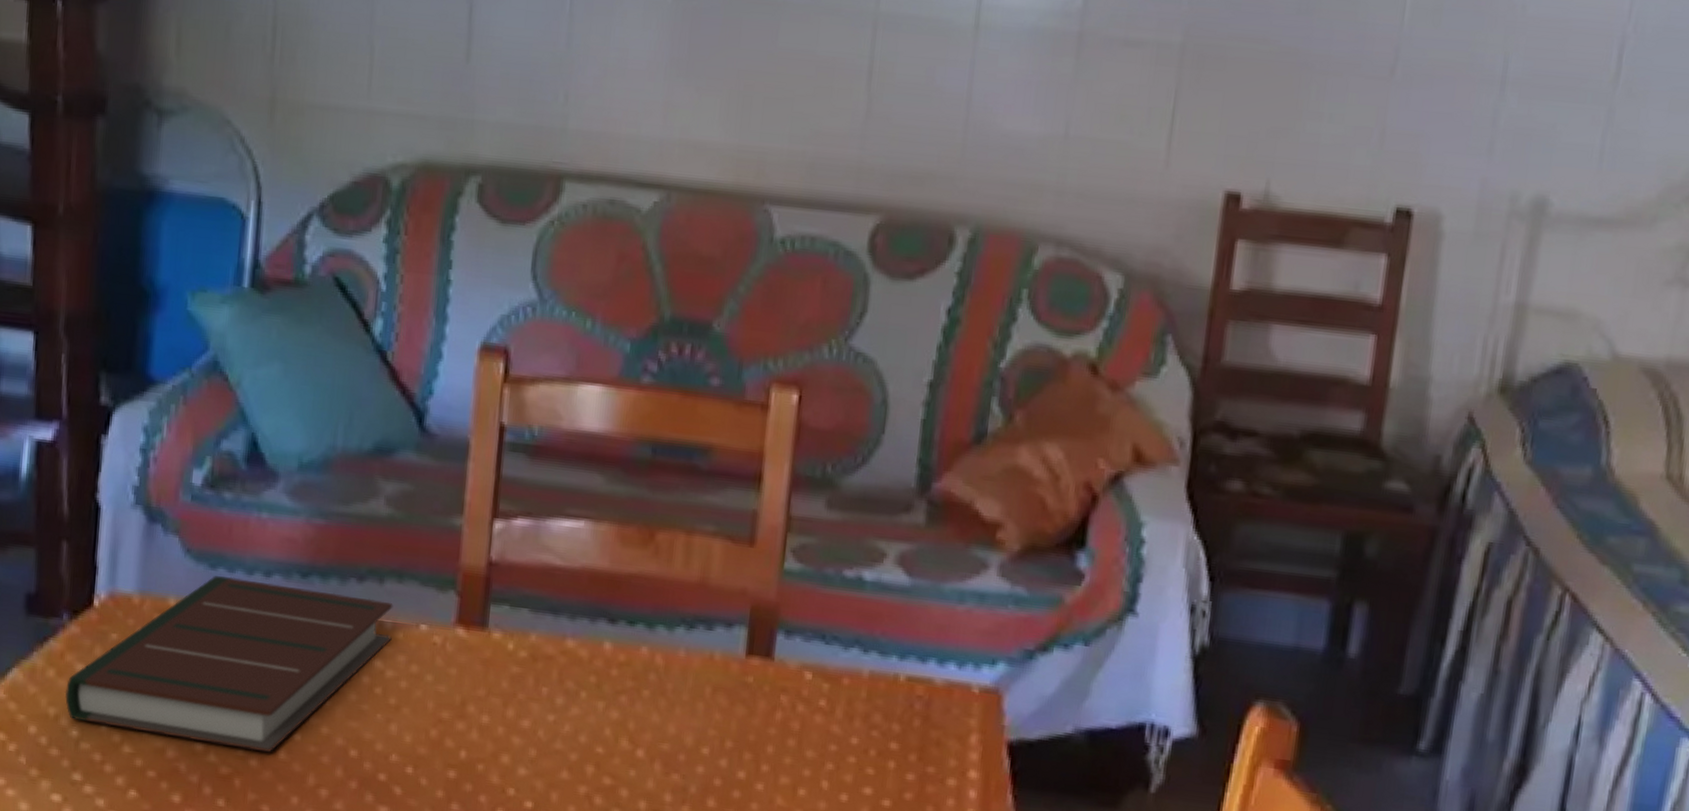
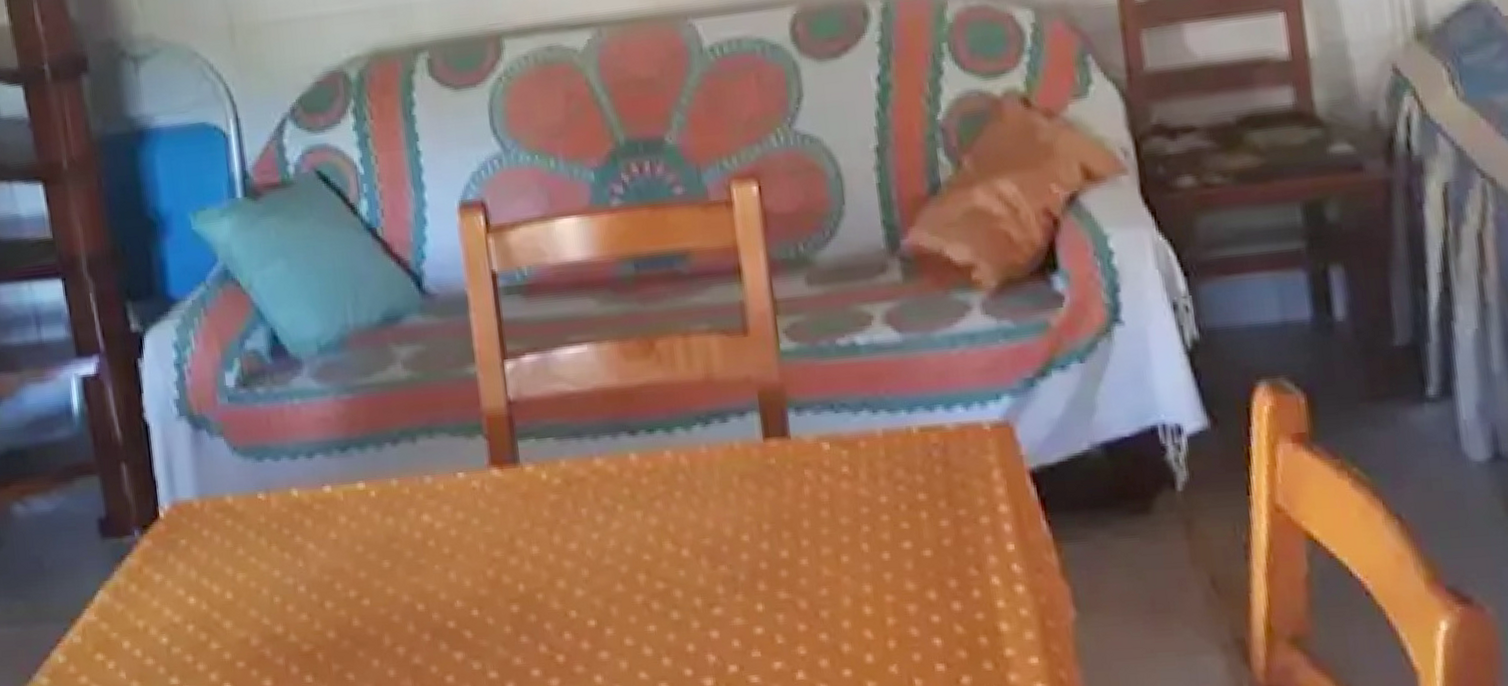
book: present [65,576,393,753] -> none [149,458,434,628]

